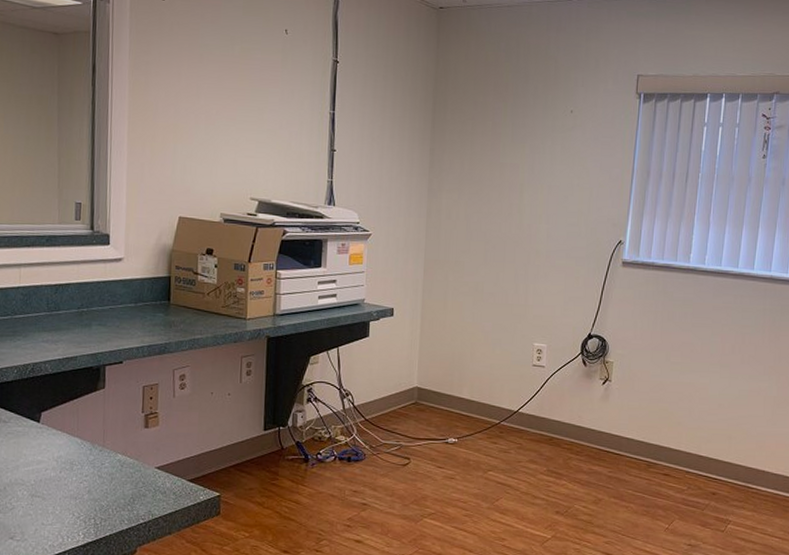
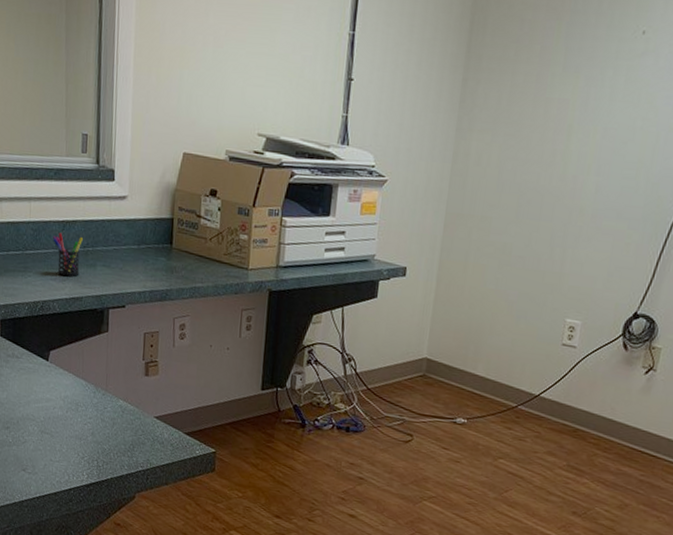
pen holder: none [45,296,77,338] -> present [53,232,83,277]

